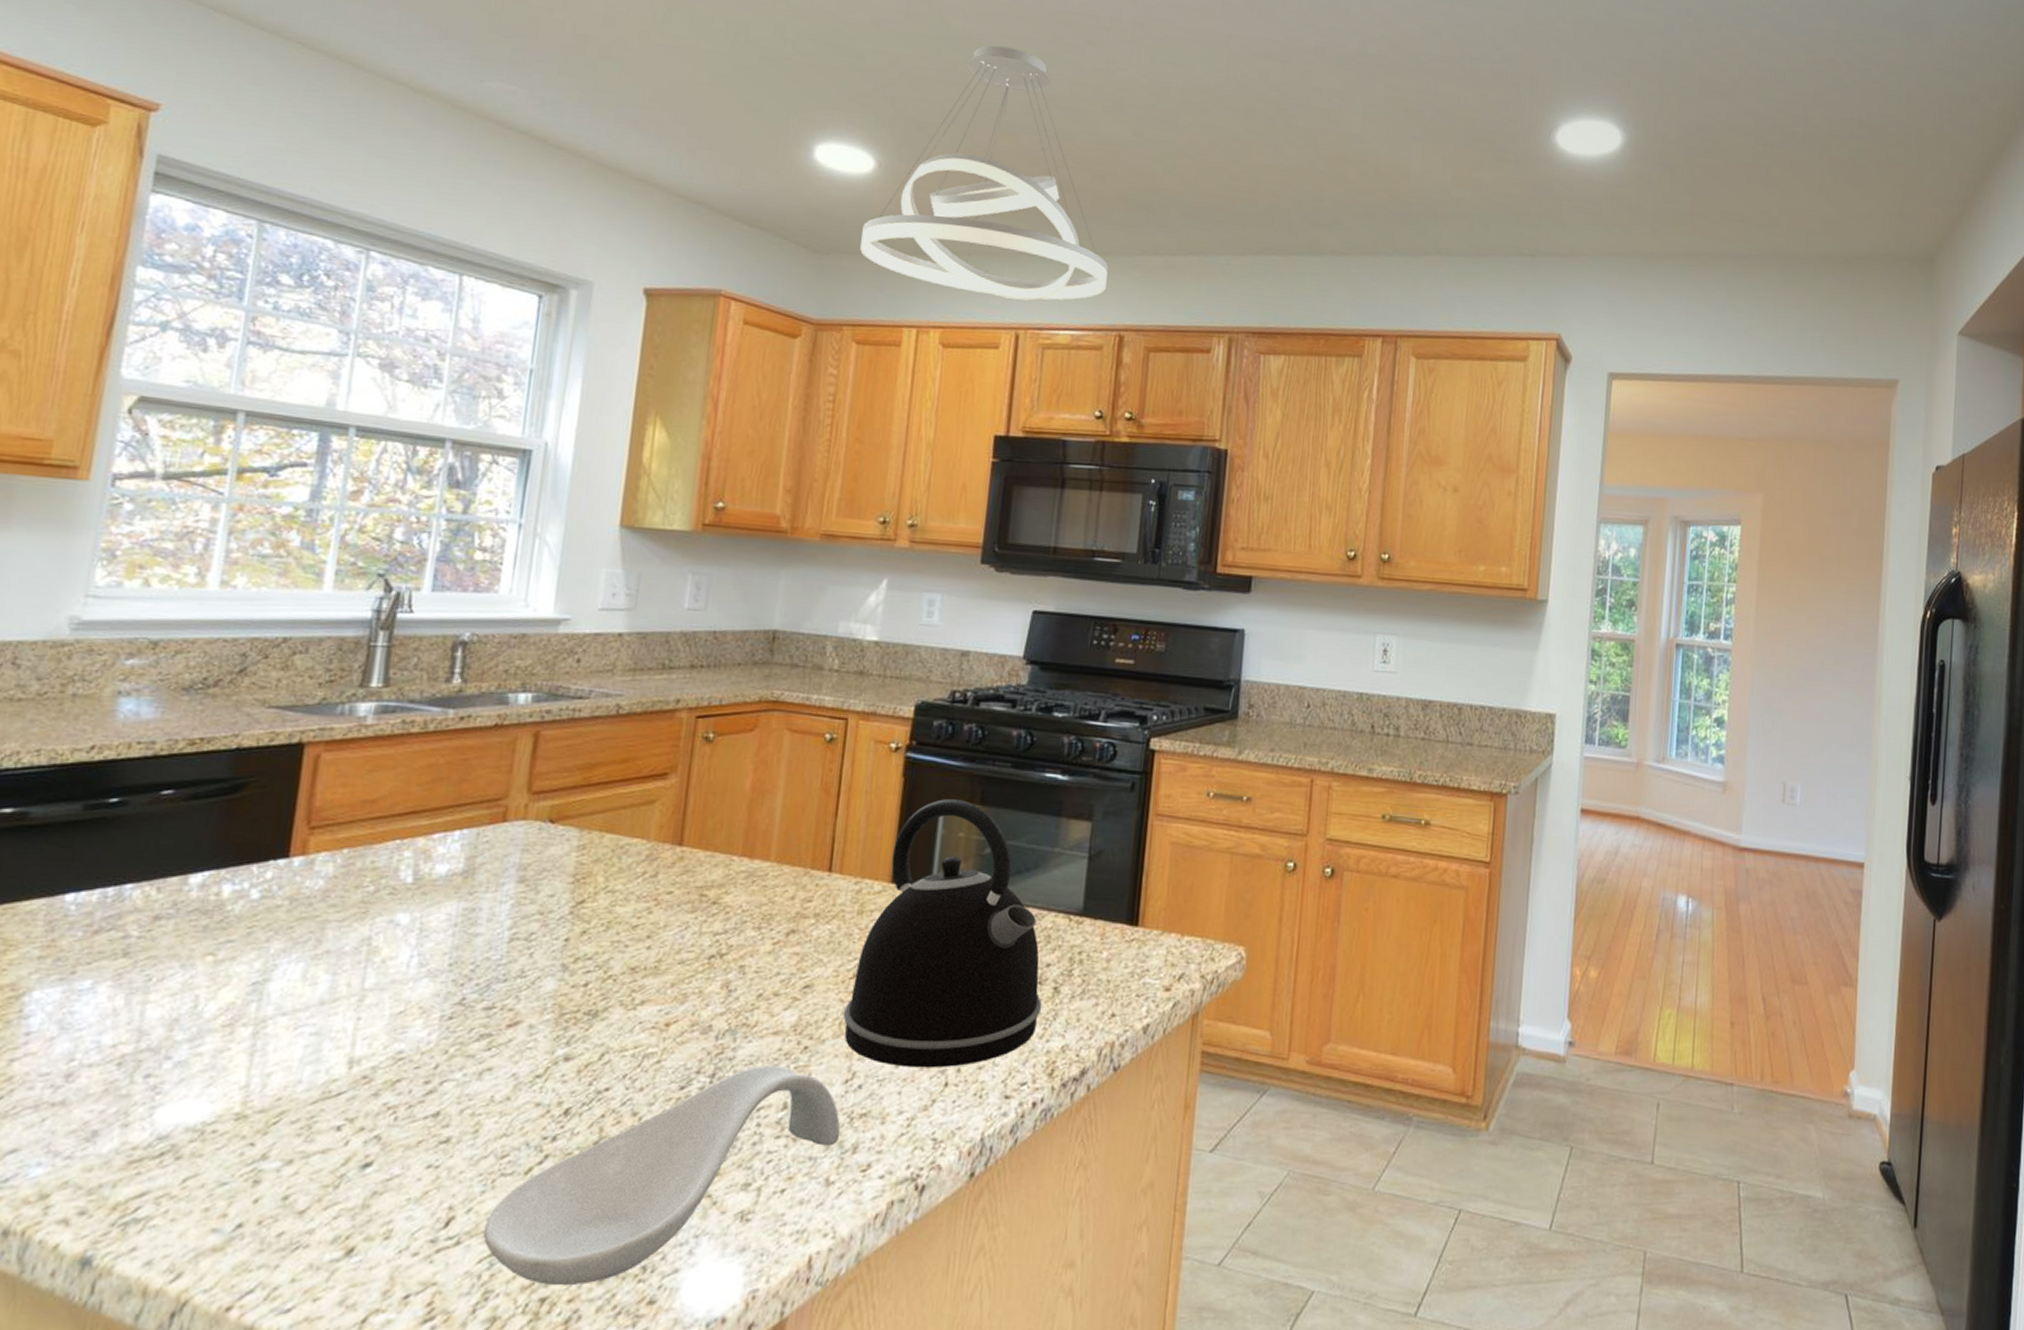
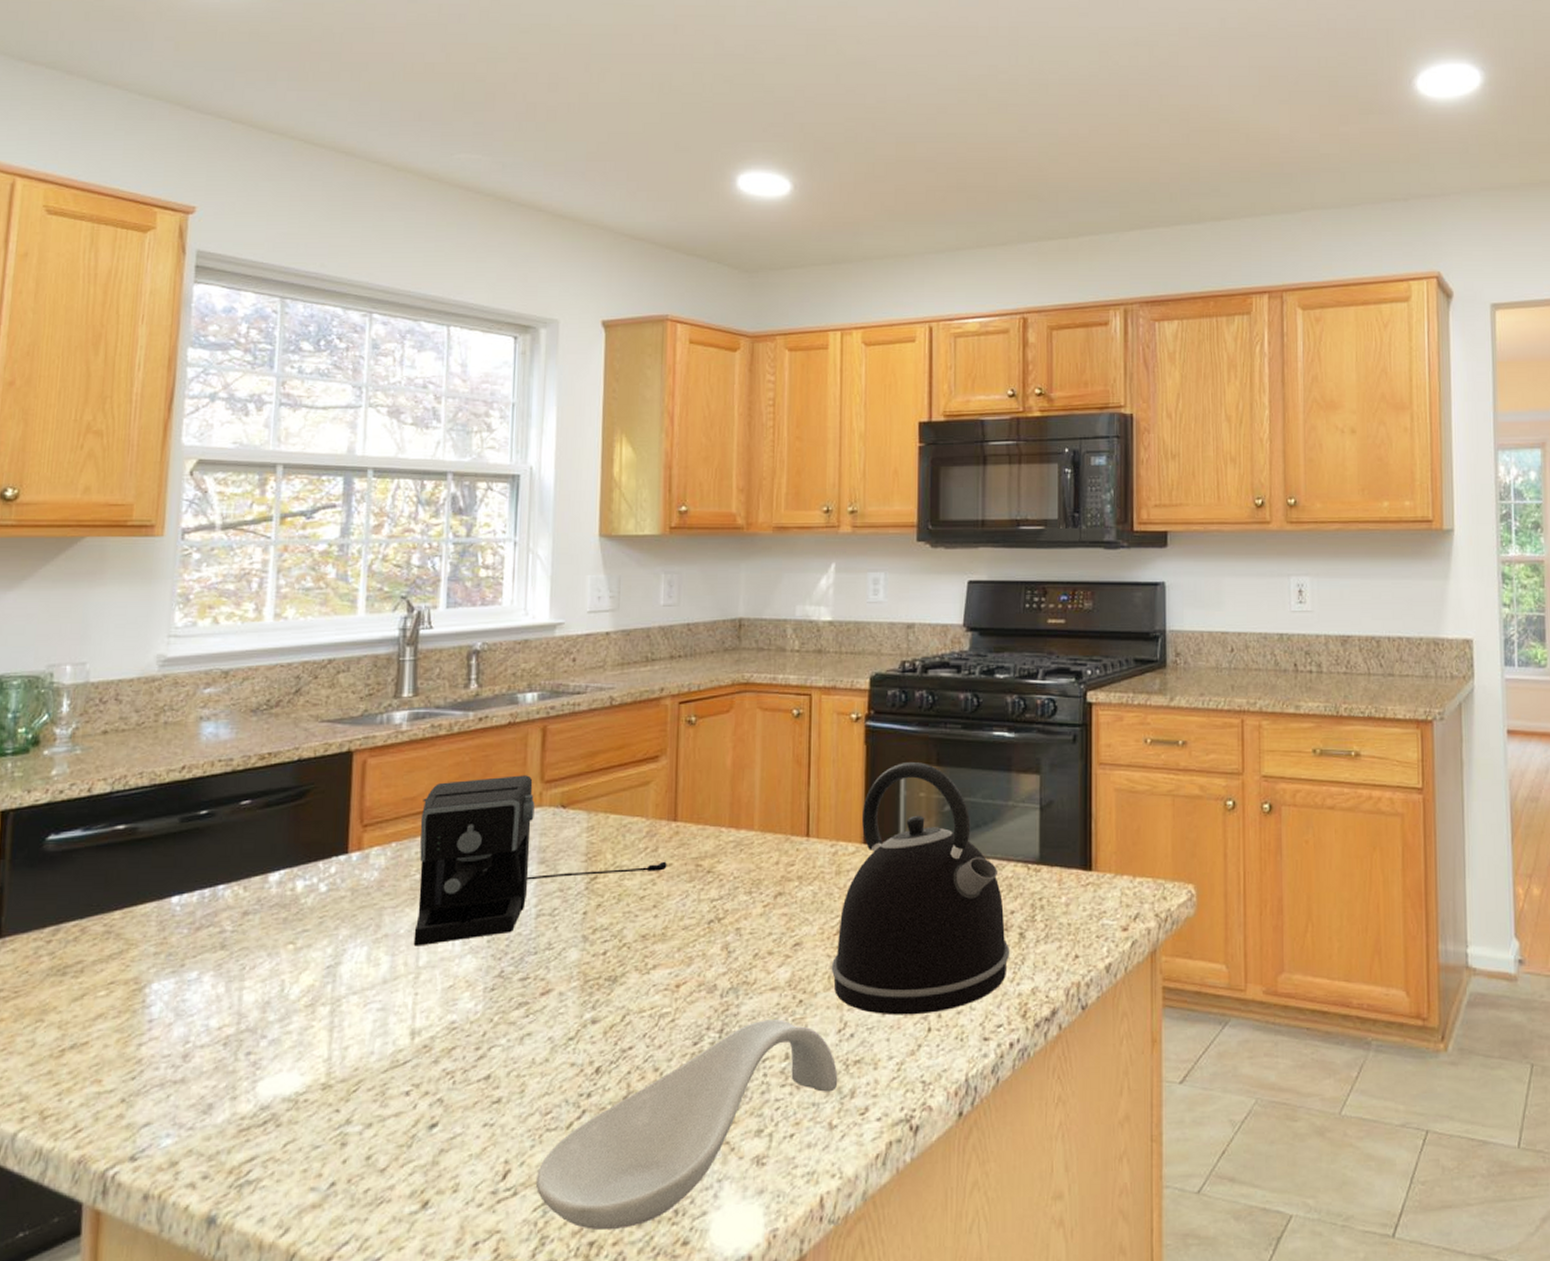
coffee maker: none [360,783,667,966] -> present [413,775,667,946]
pendant light: present [860,45,1108,301] -> none [785,65,1007,295]

